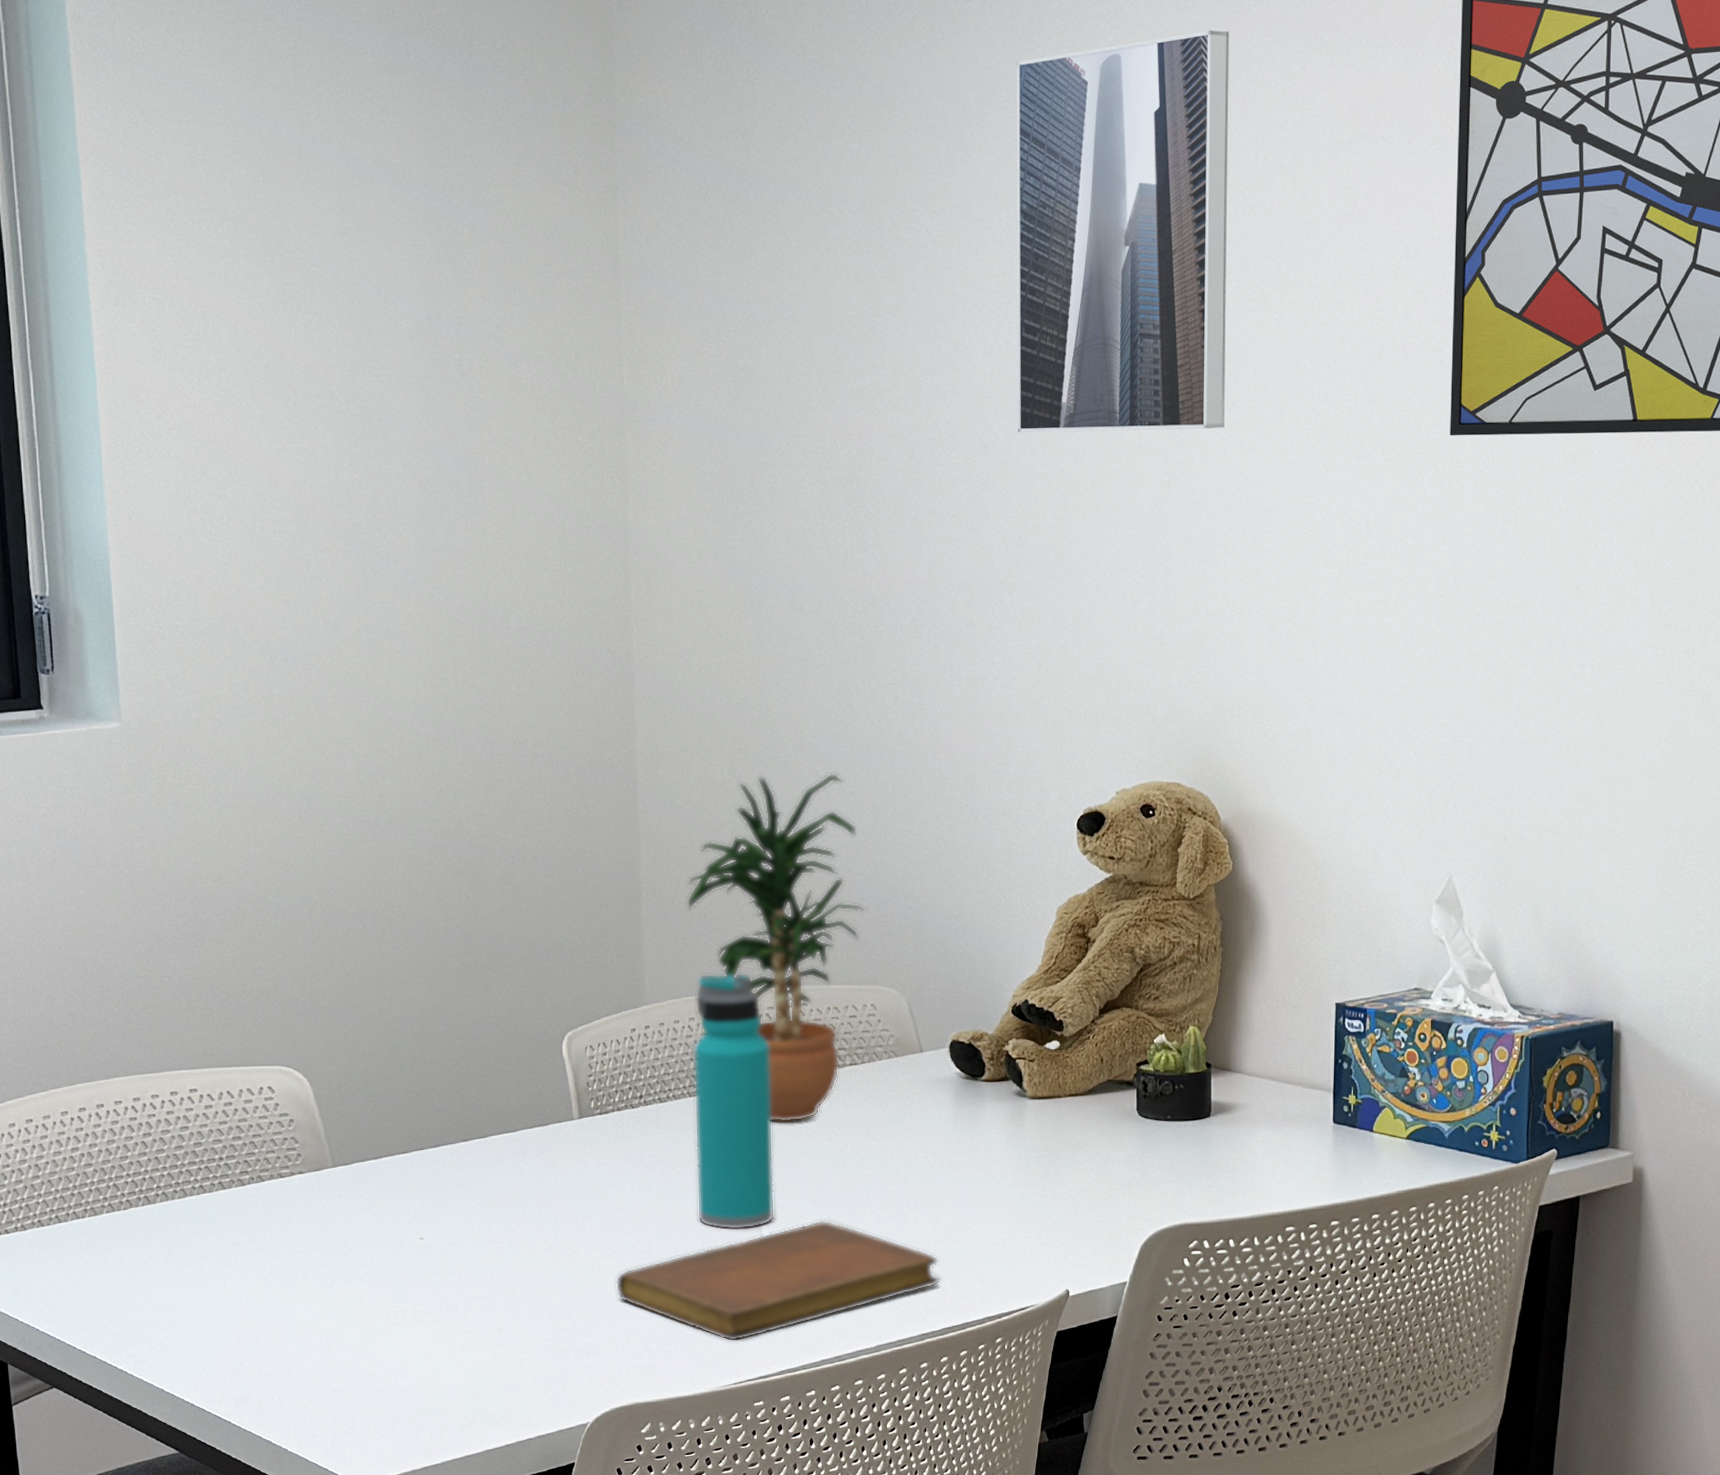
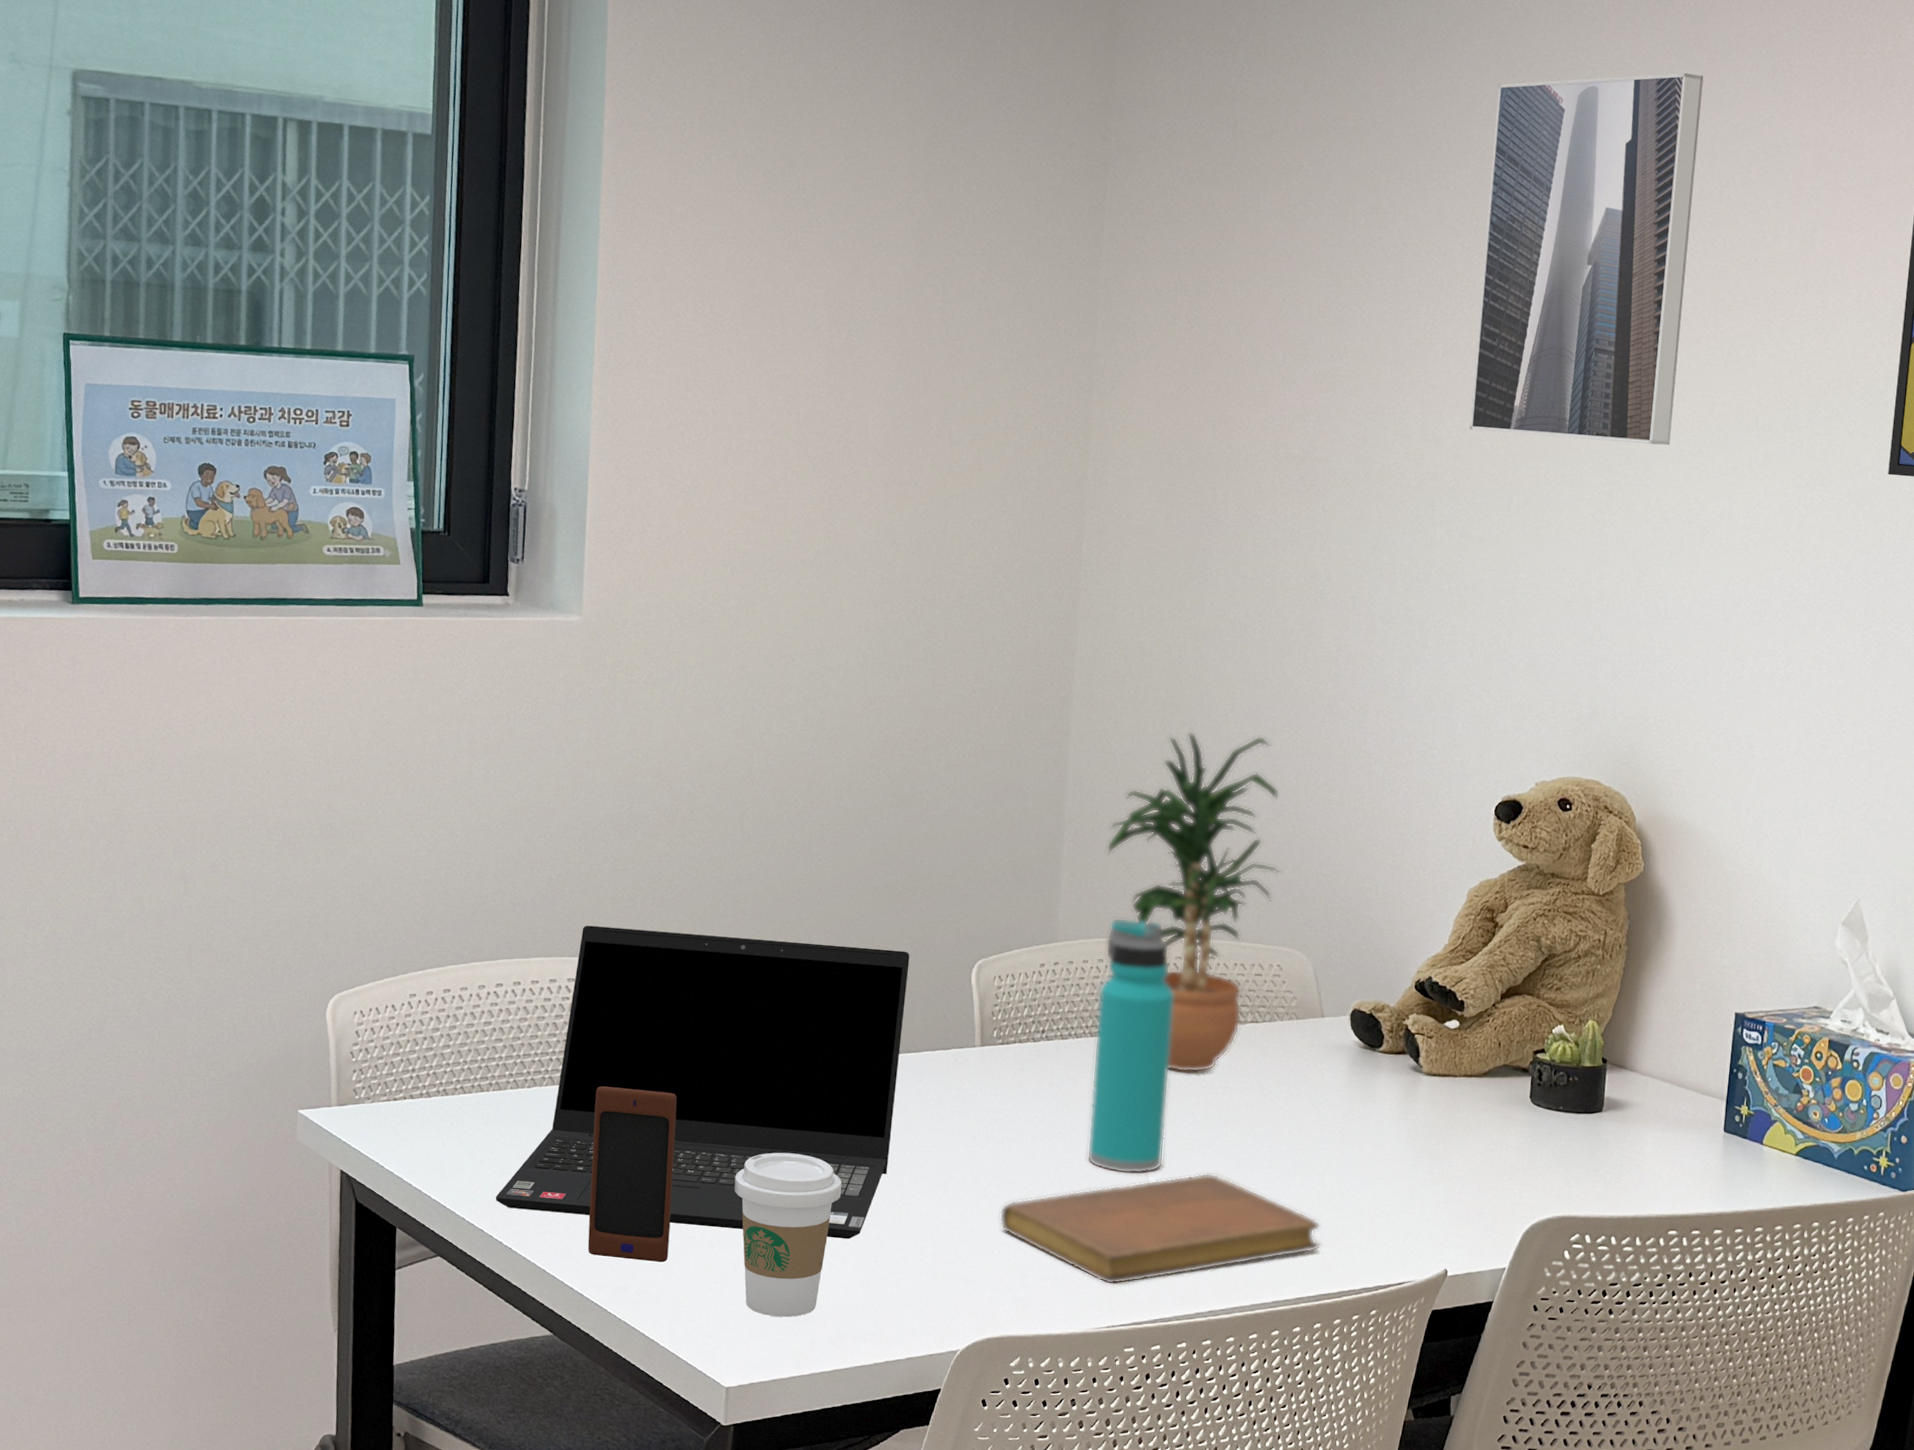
laptop computer: none [104,1031,498,1332] -> present [495,925,910,1240]
smartphone: none [194,1199,286,1370] -> present [587,1086,677,1263]
coffee cup: none [344,1246,454,1410] -> present [734,1152,842,1317]

